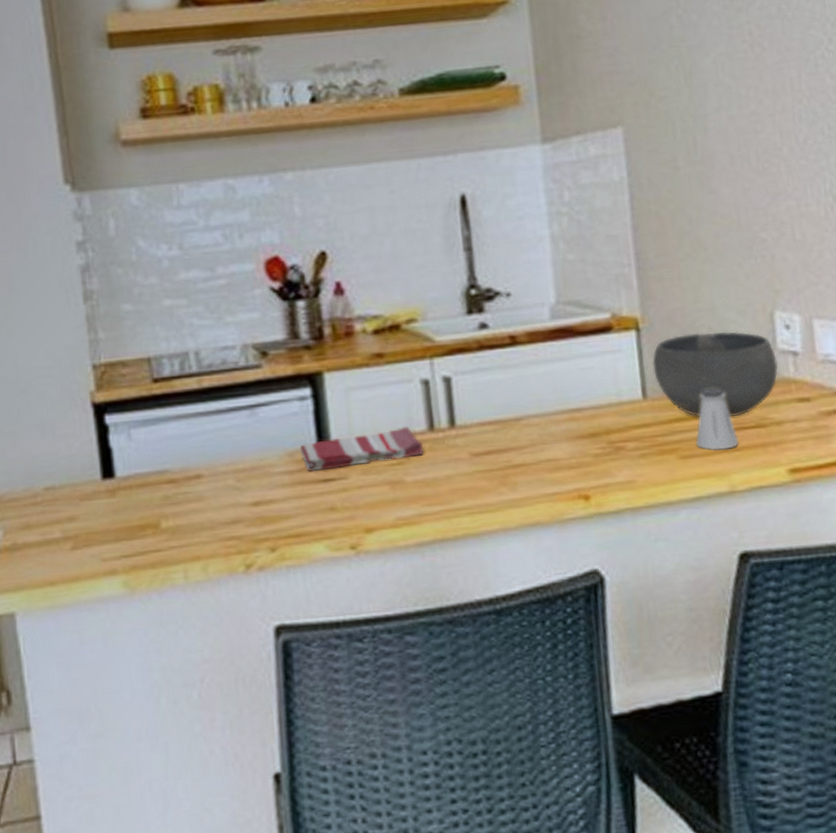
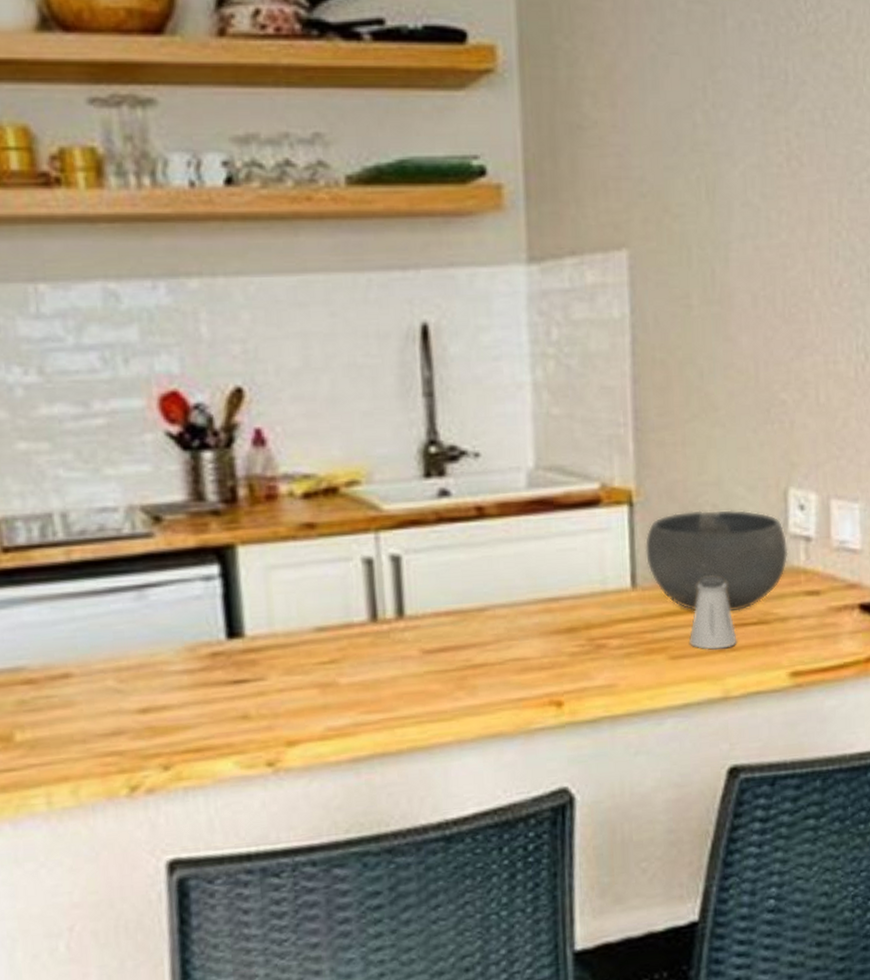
dish towel: present [299,426,424,472] -> none [203,615,364,671]

